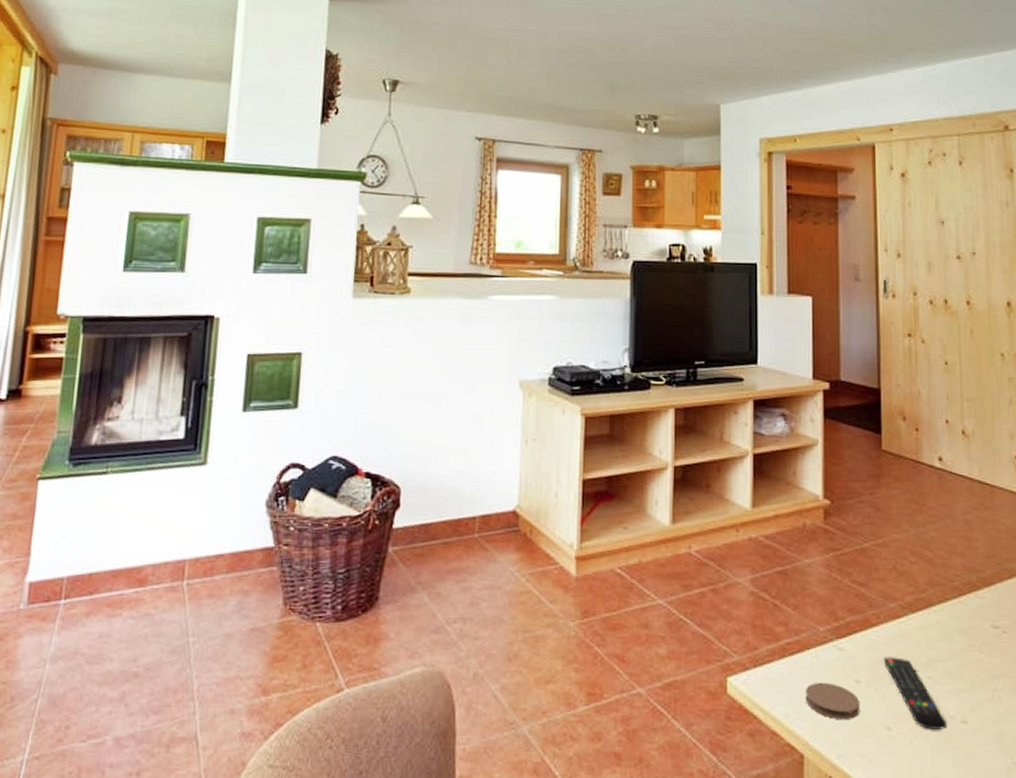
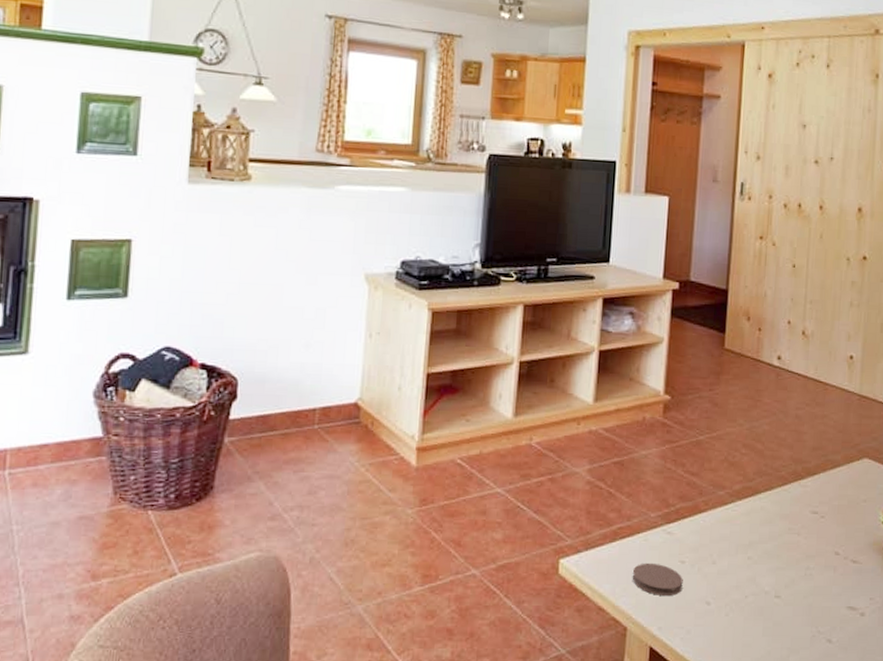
remote control: present [883,657,948,730] -> none [708,540,762,604]

